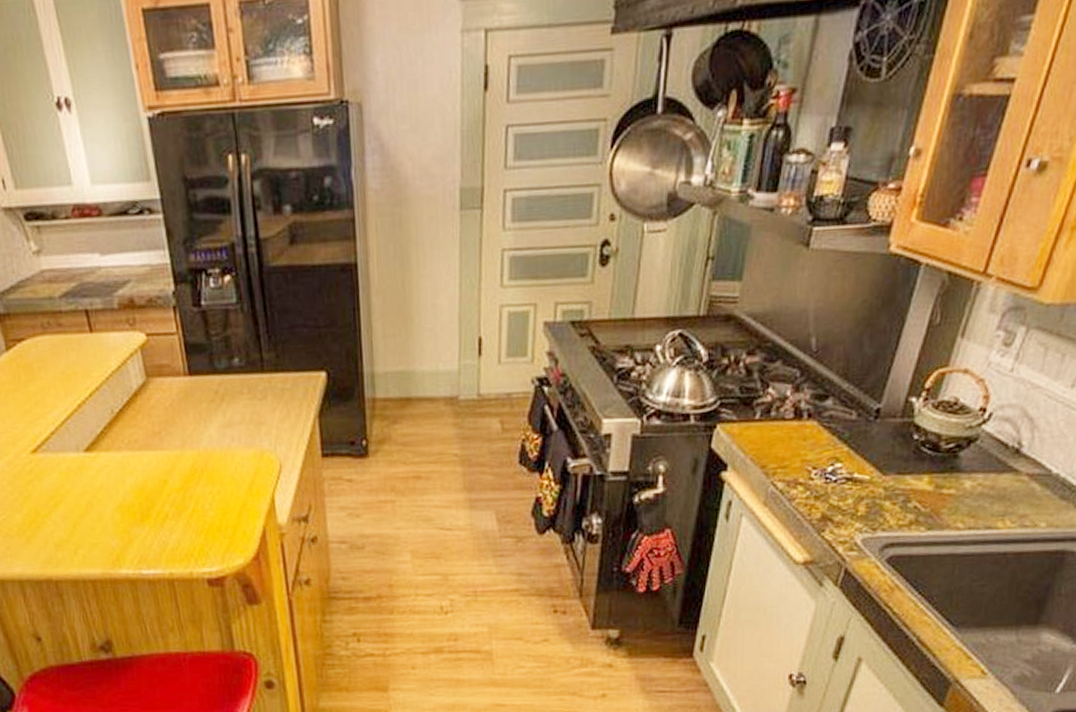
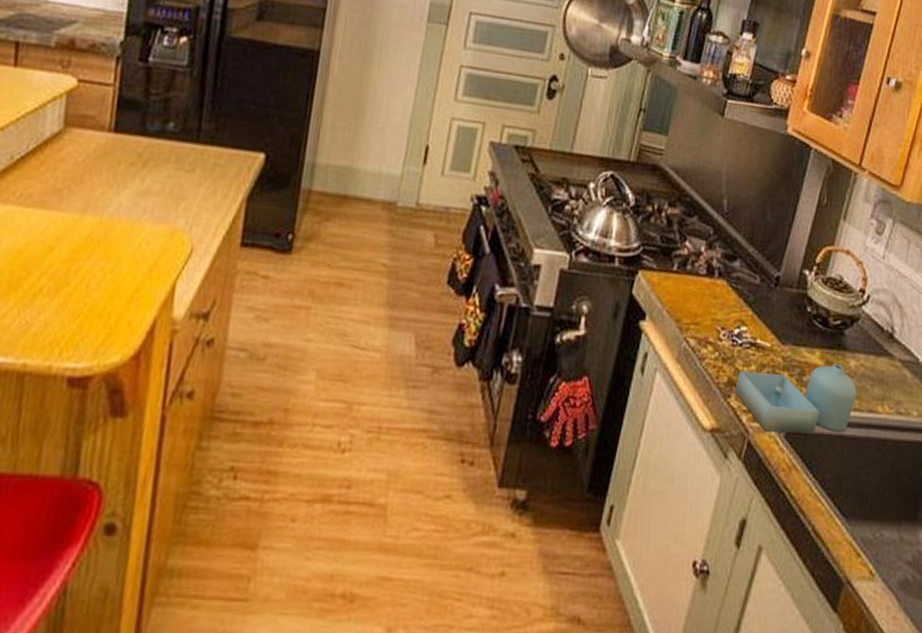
soap dispenser: none [828,485,972,558] -> present [734,362,857,435]

